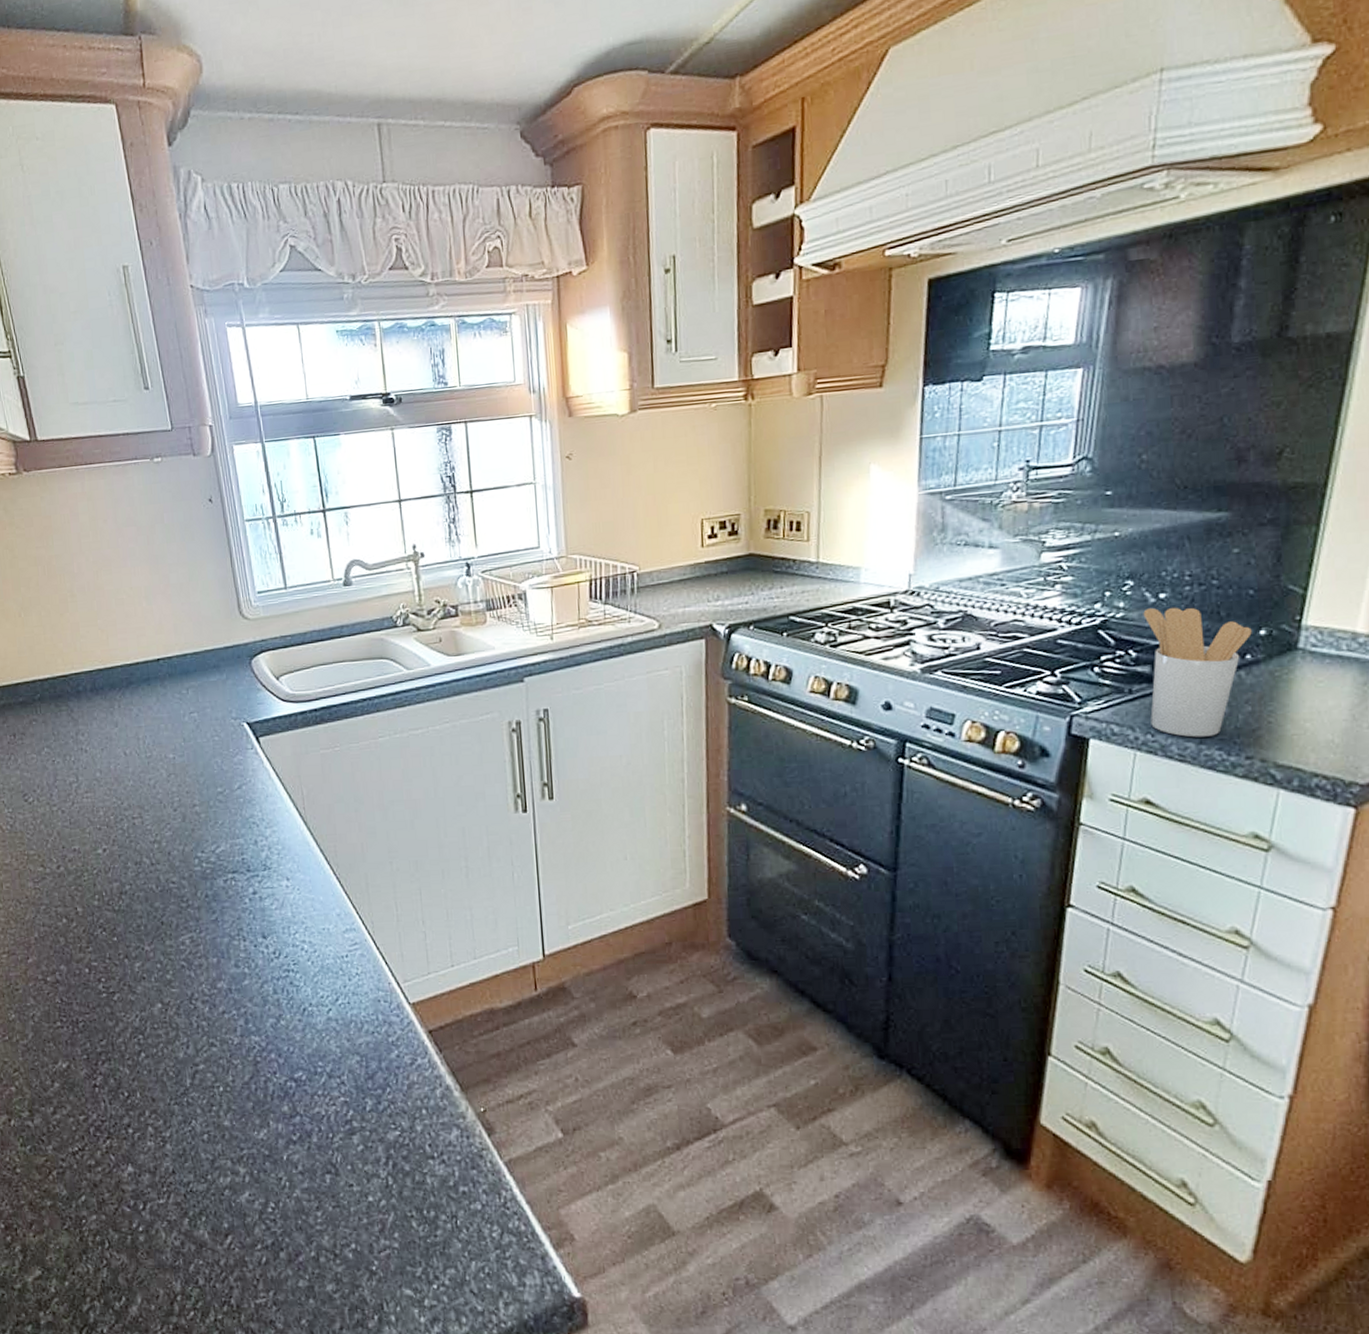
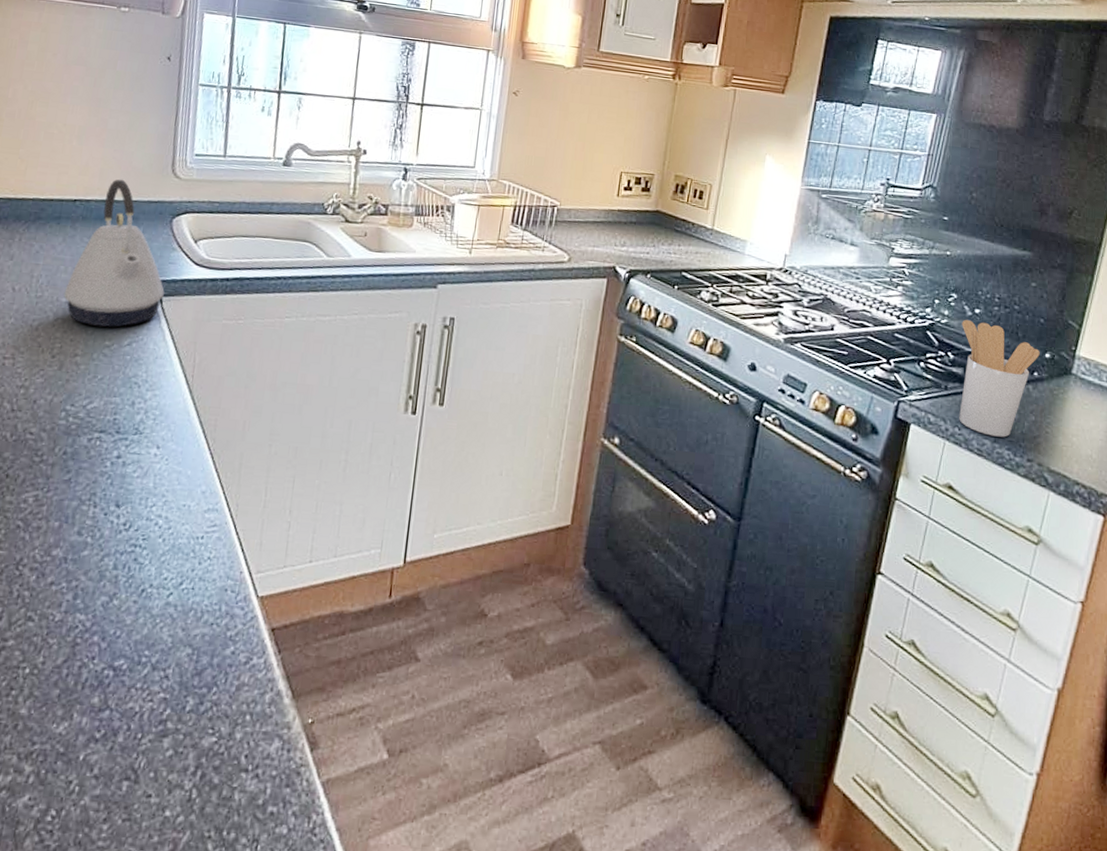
kettle: none [170,630,260,776] -> present [63,179,165,328]

